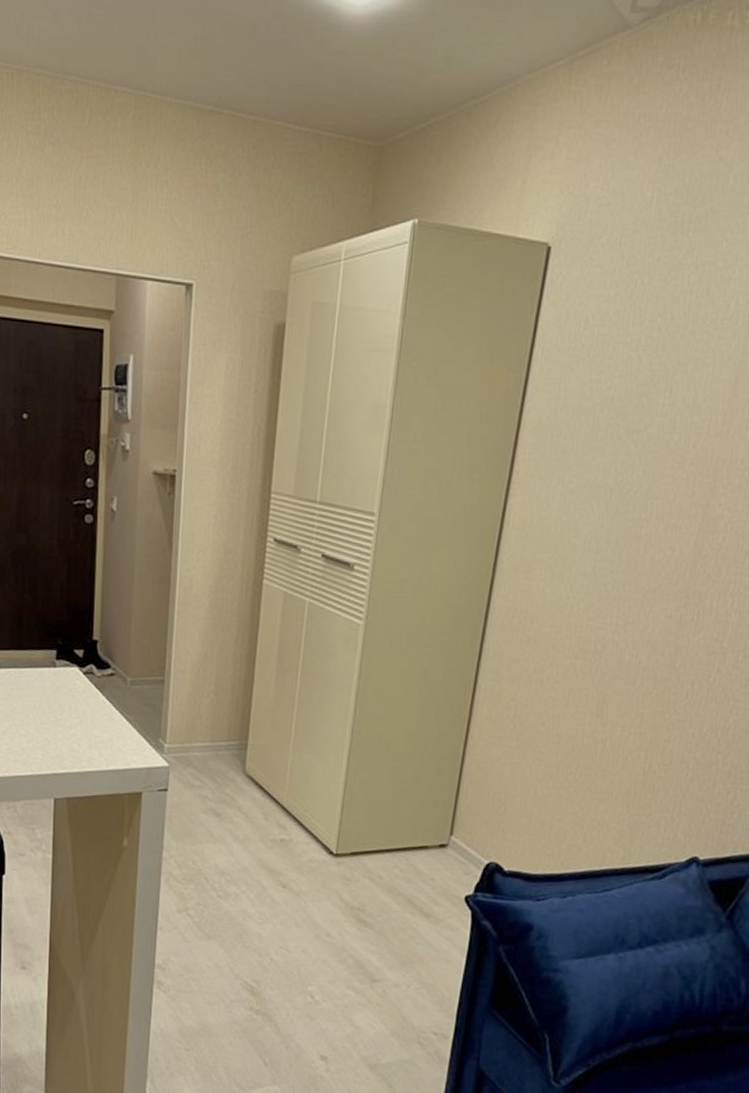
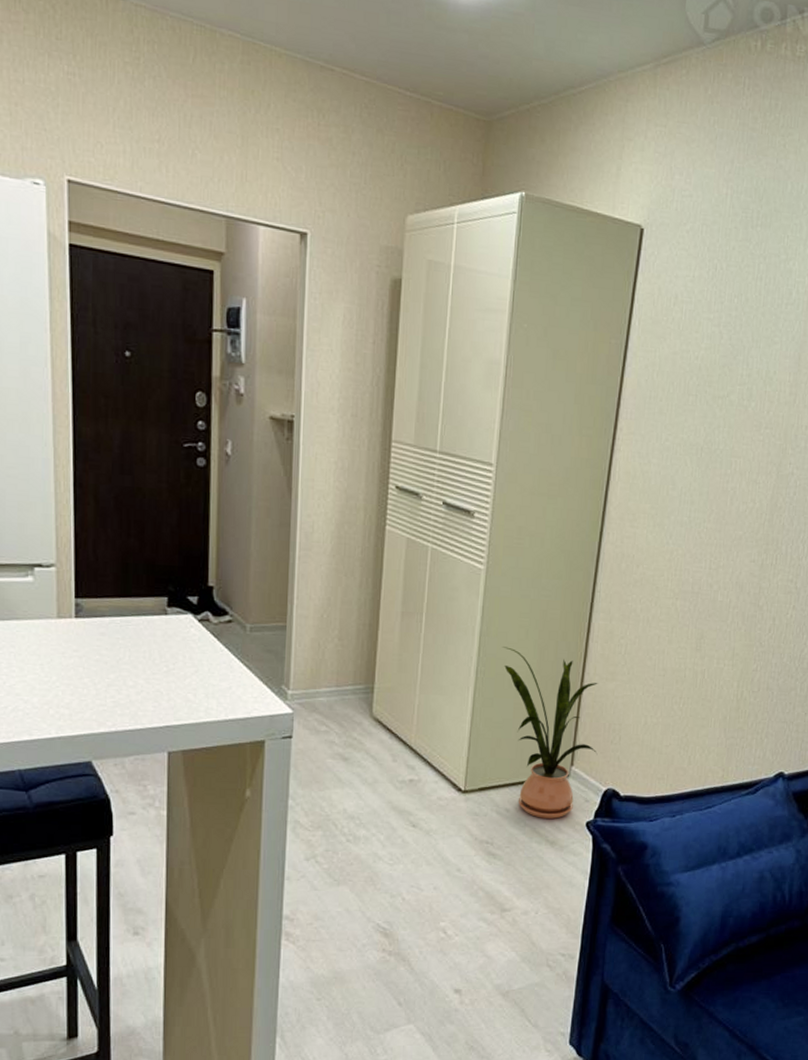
house plant: none [379,706,483,890] -> present [502,647,598,819]

